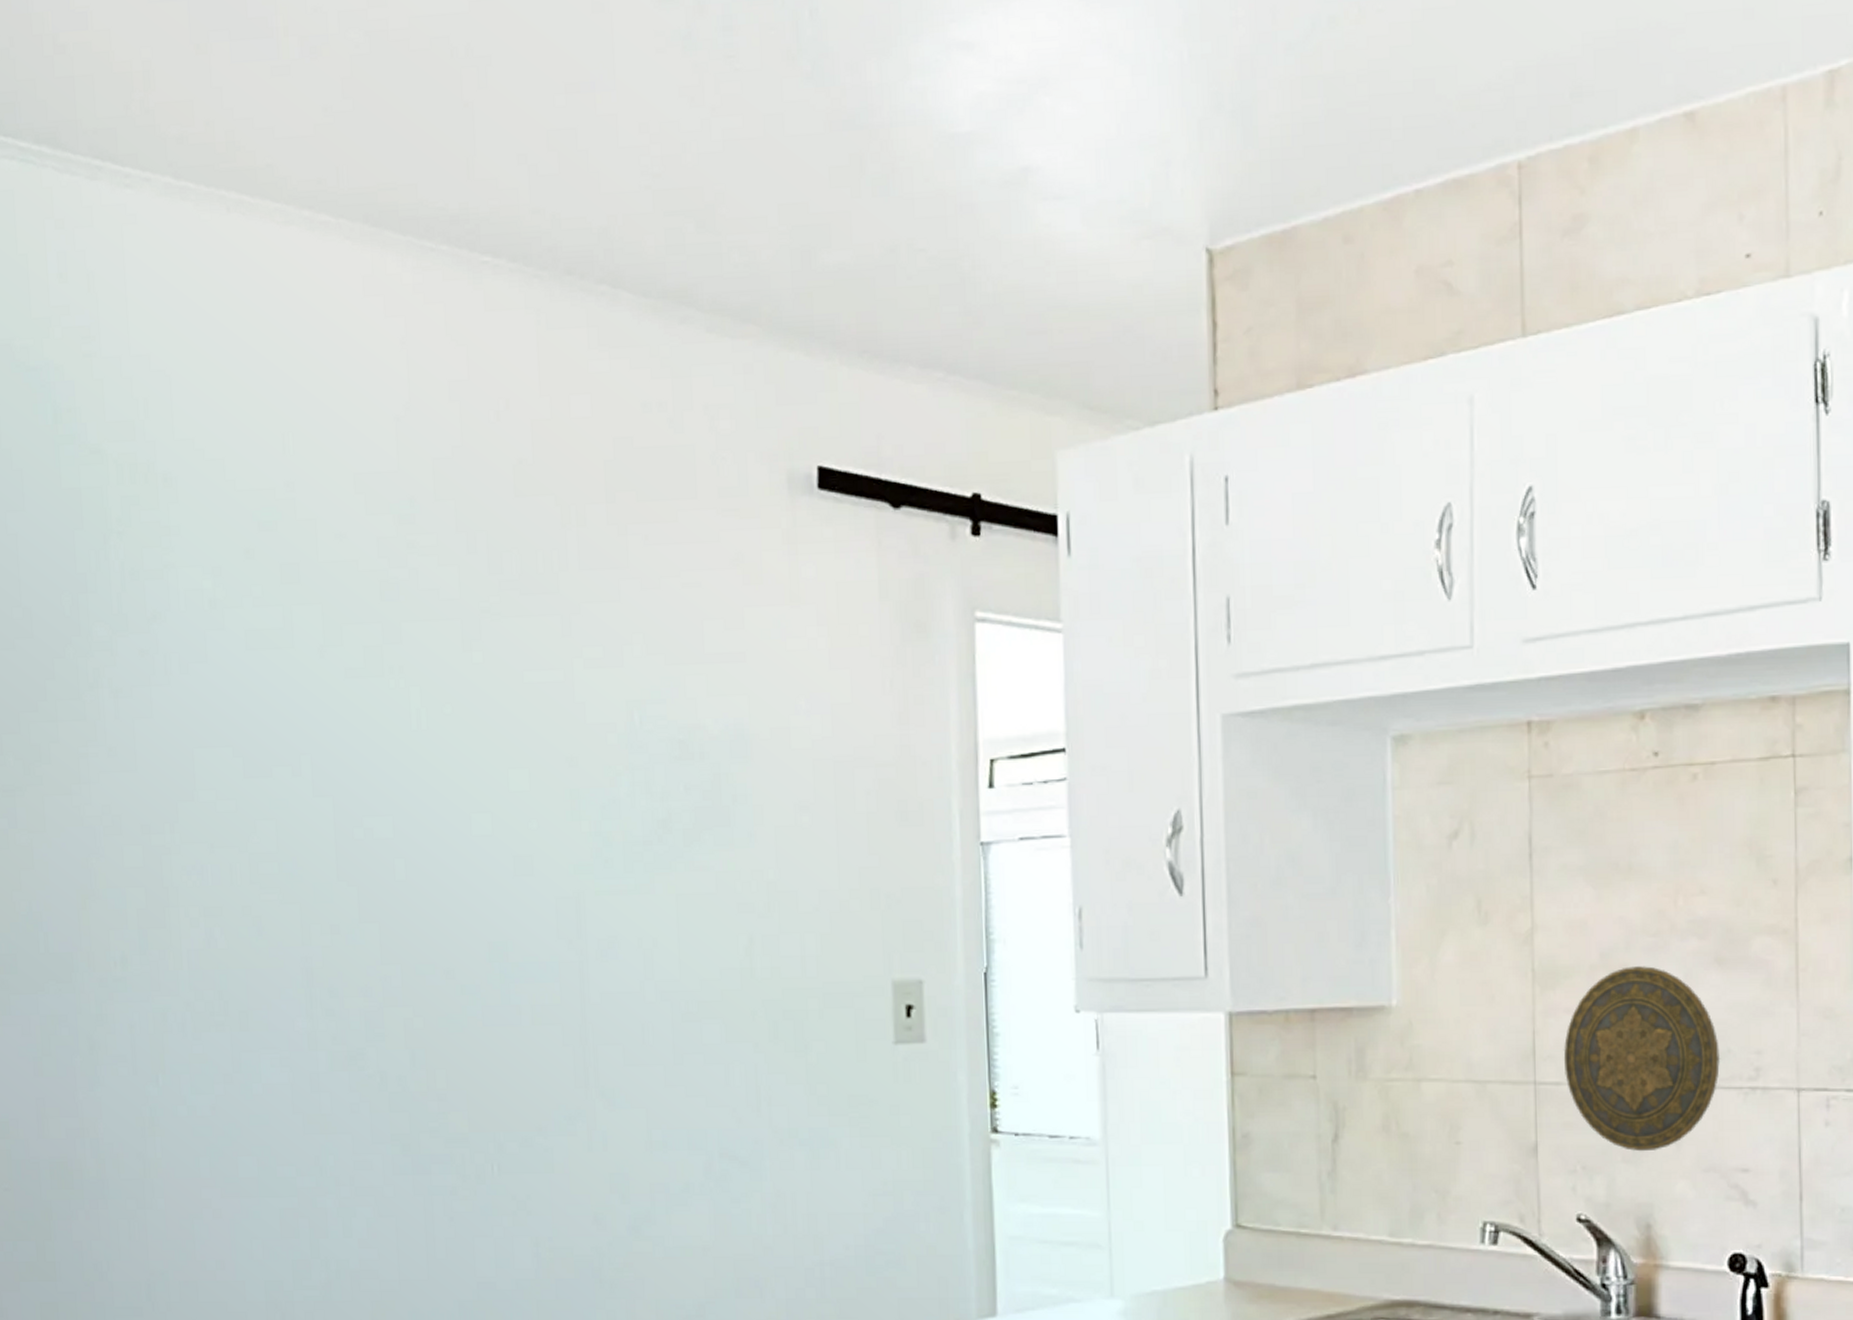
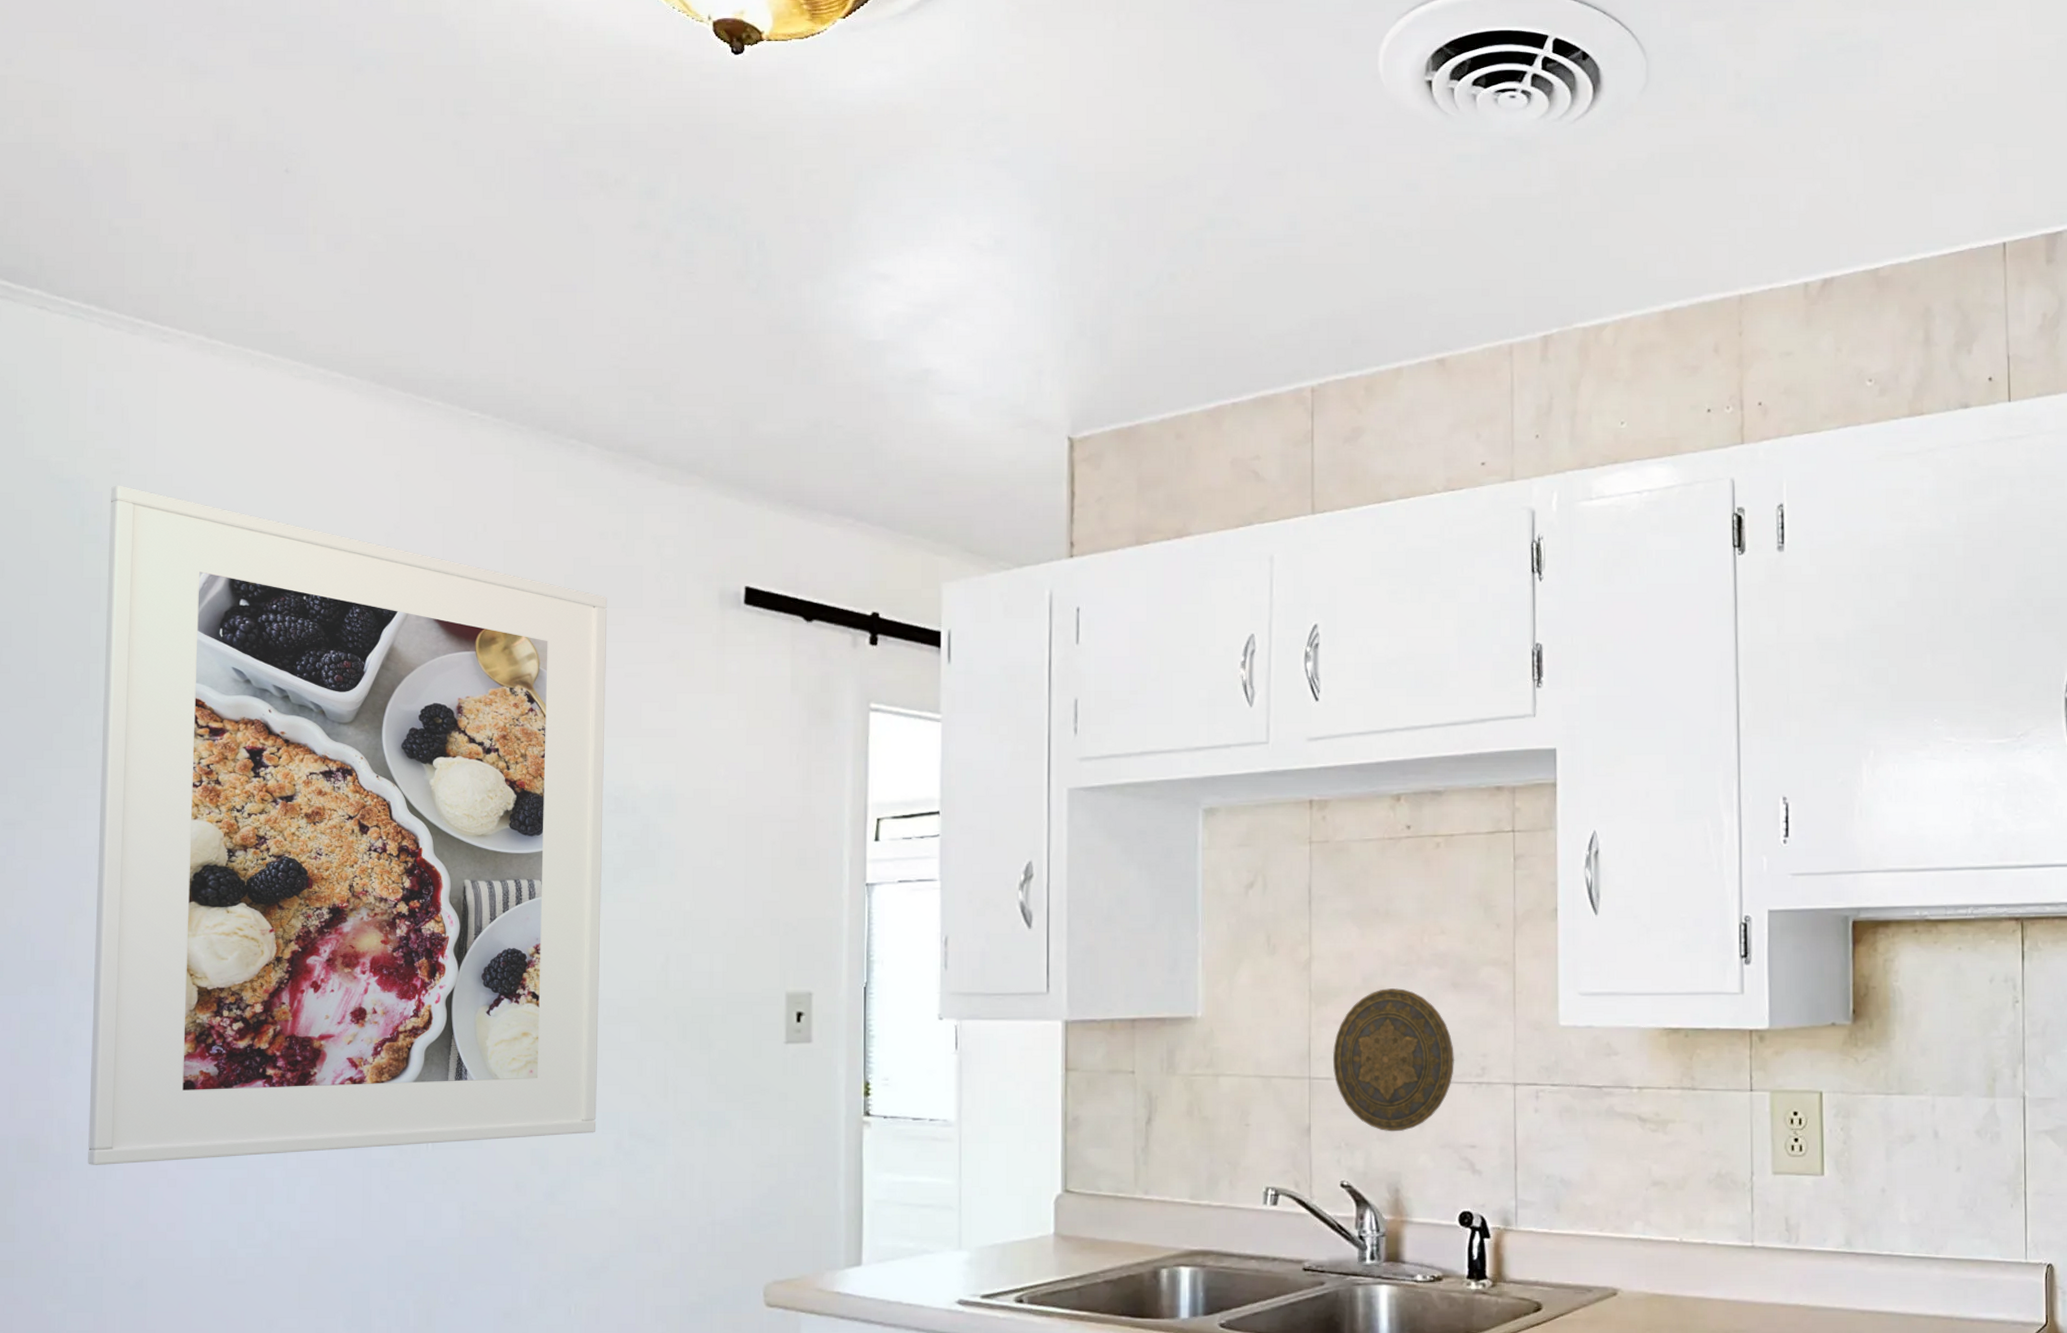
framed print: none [82,371,682,1193] -> present [88,485,608,1165]

